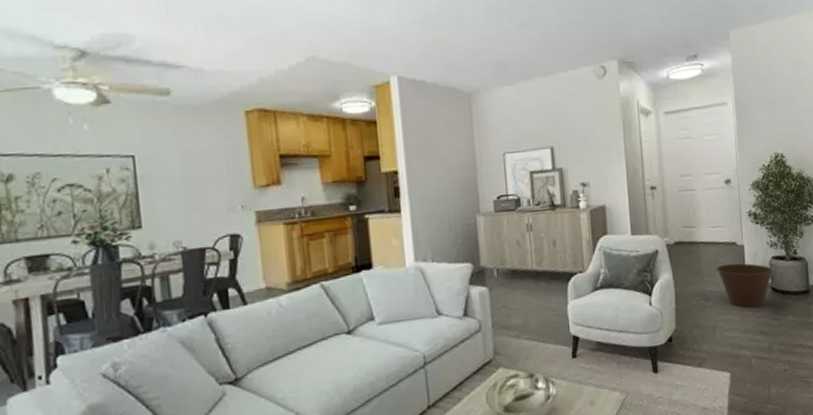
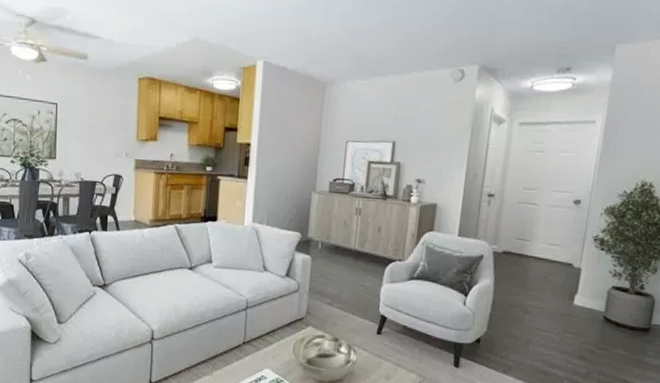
basket: present [715,263,773,308] -> none [542,282,610,333]

